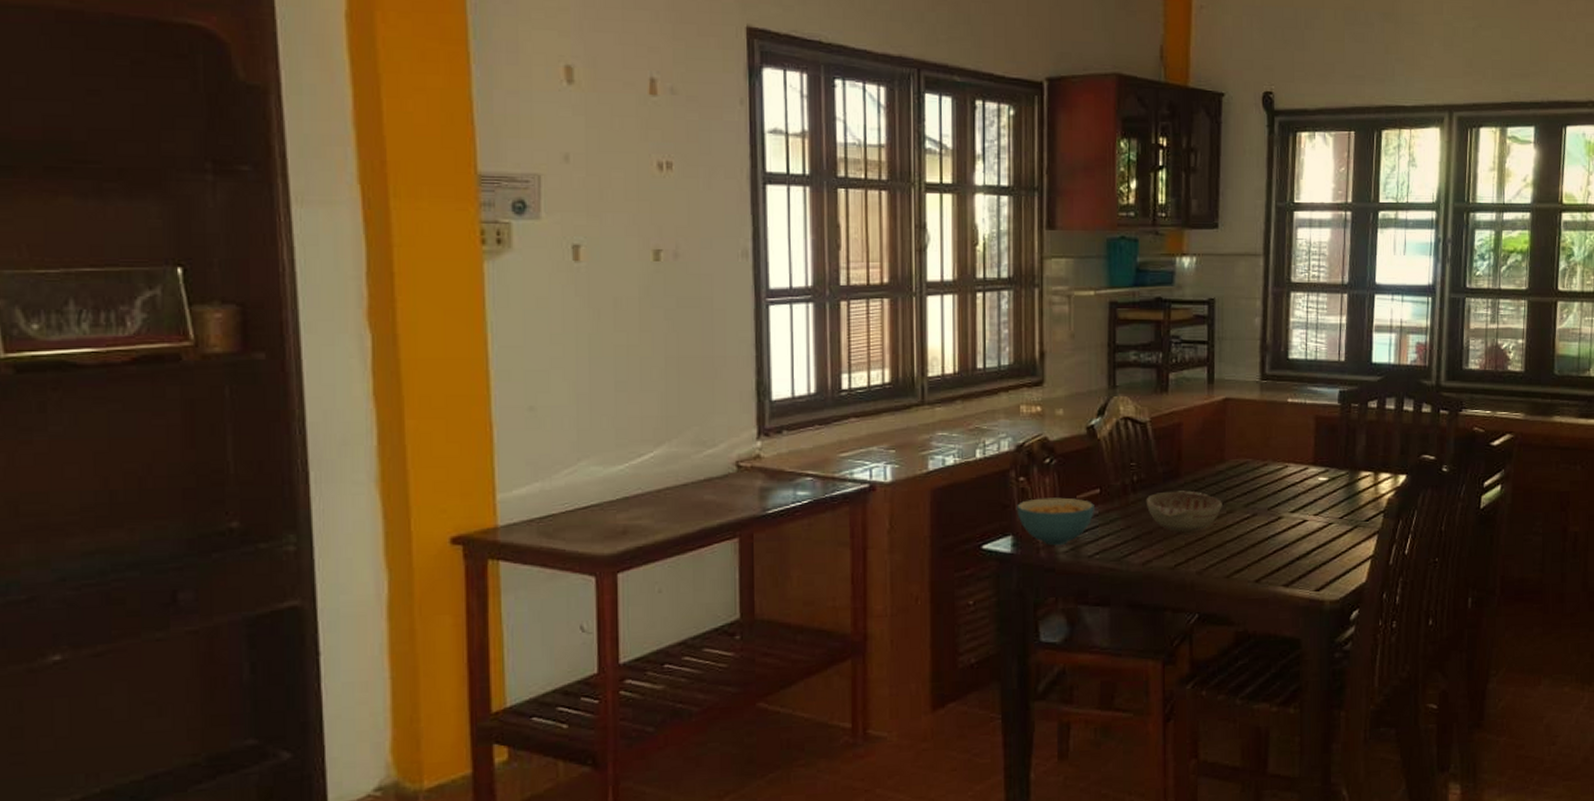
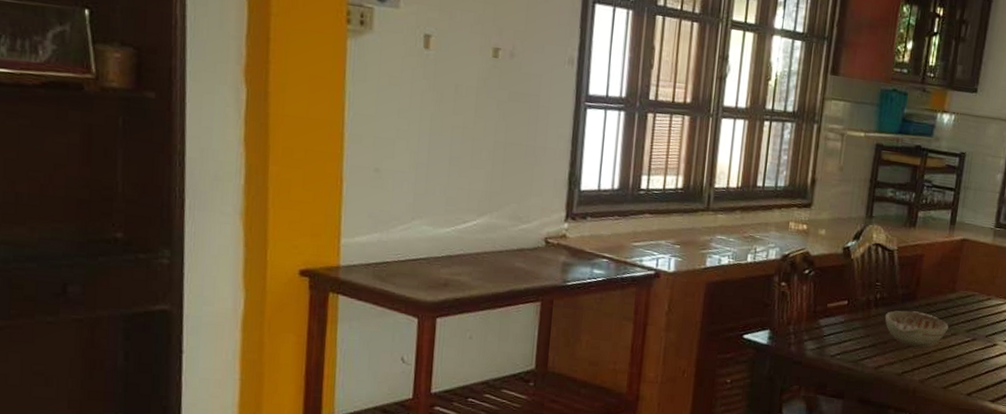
cereal bowl: present [1017,497,1094,546] -> none [776,301,841,344]

